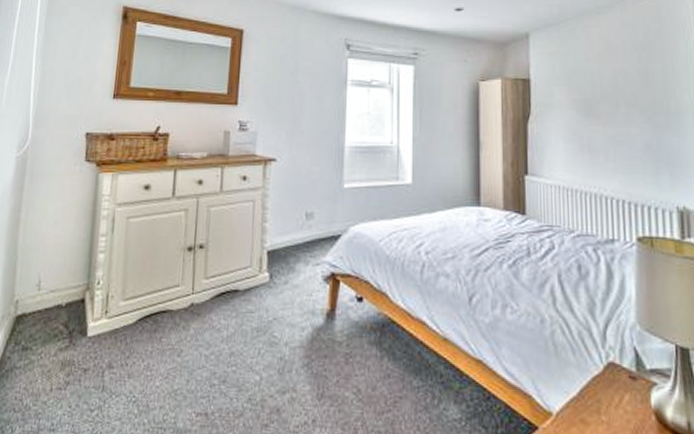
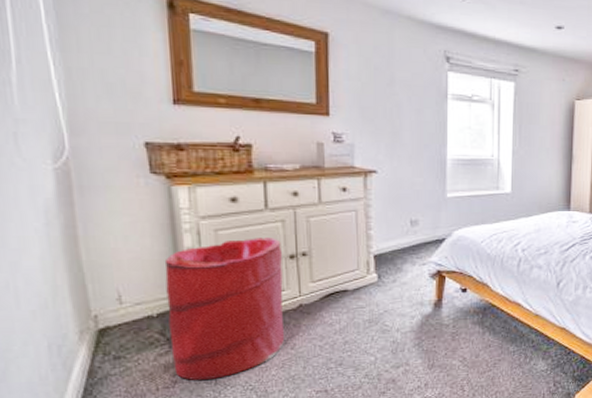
laundry hamper: none [69,227,183,385] -> present [164,238,284,381]

